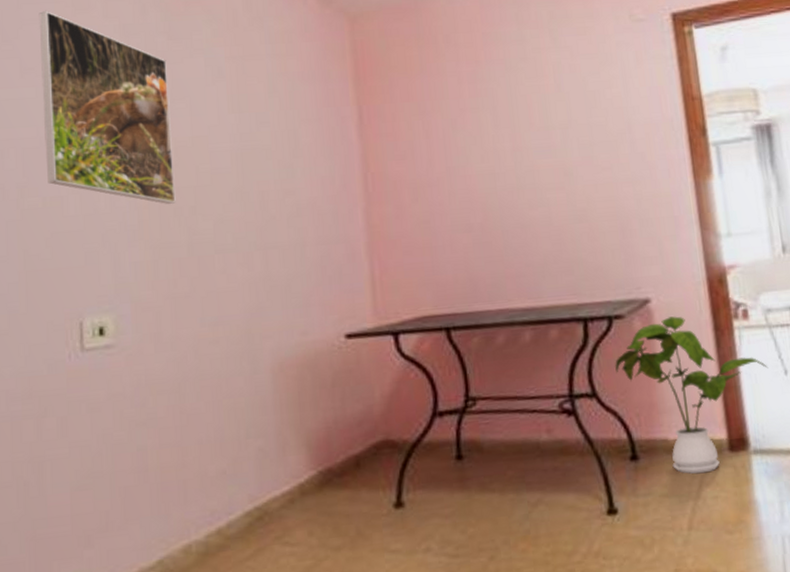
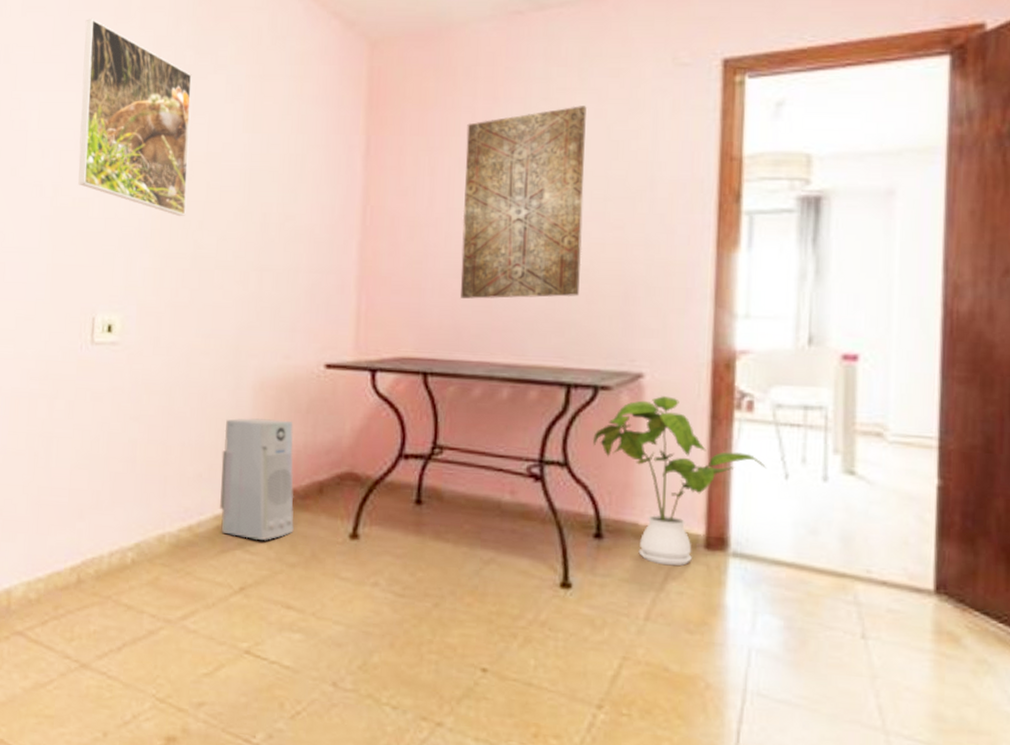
air purifier: none [245,398,334,531] -> present [220,418,294,540]
wall art: none [454,62,581,251] -> present [460,106,586,299]

